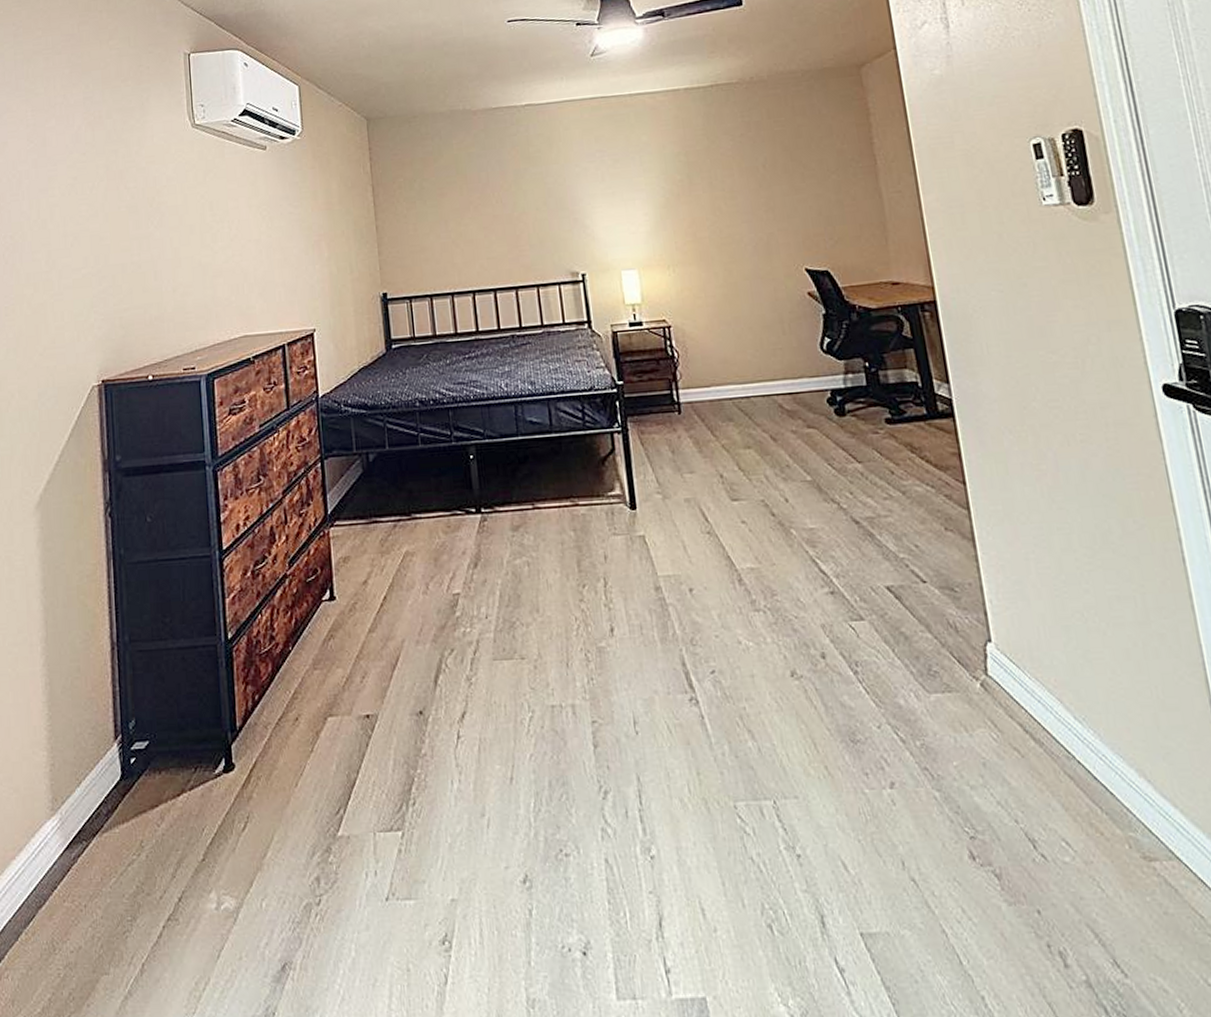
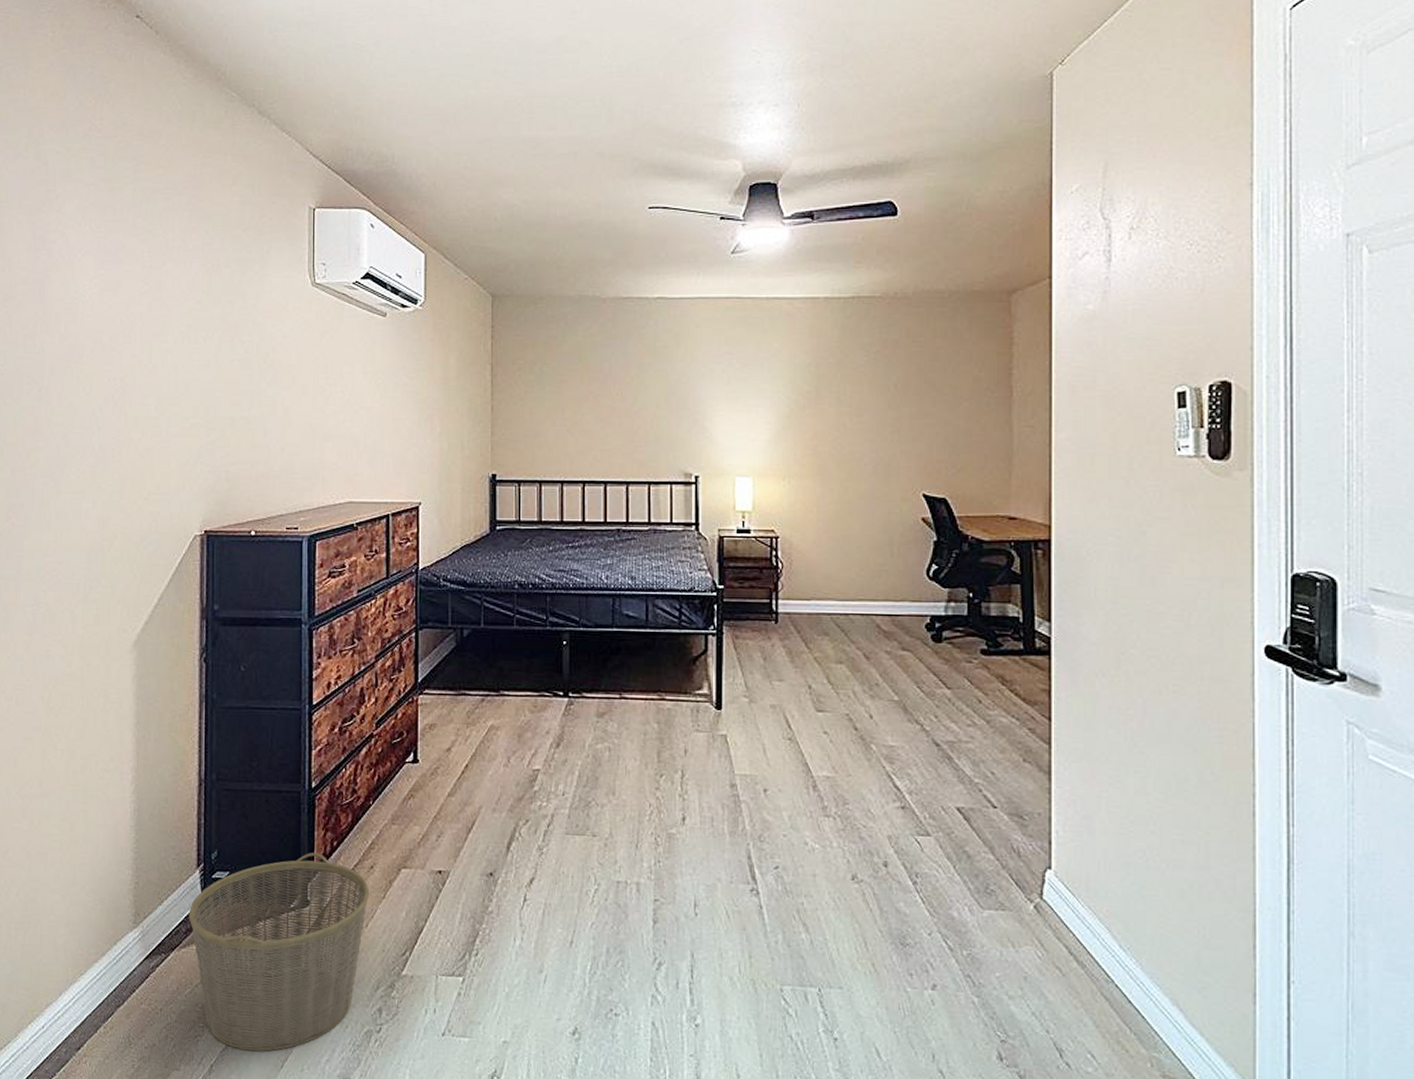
basket: none [108,710,297,943] -> present [188,852,370,1052]

